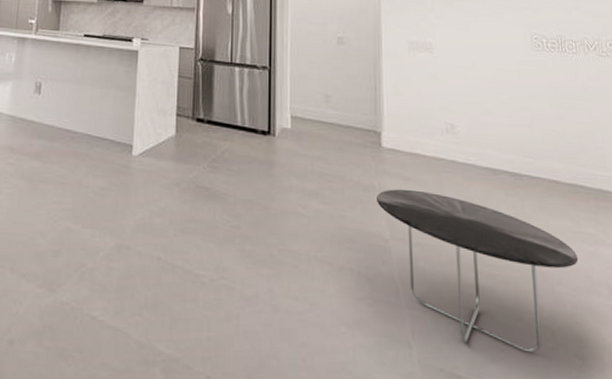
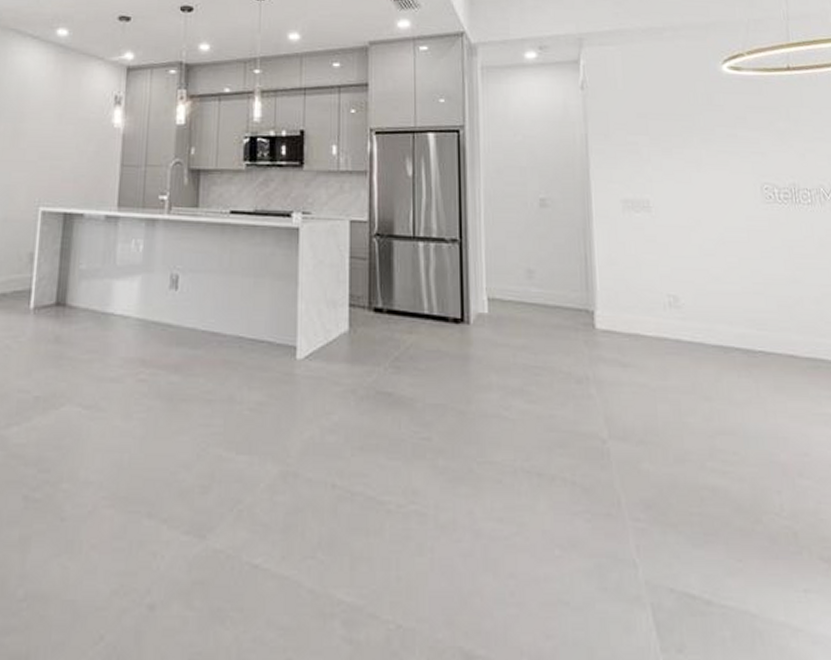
side table: present [377,189,579,353] -> none [591,377,821,560]

